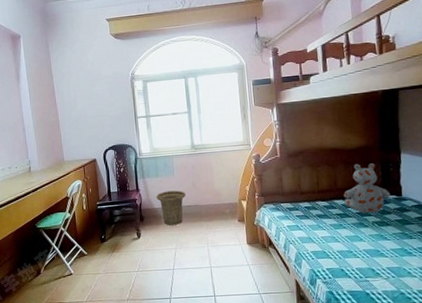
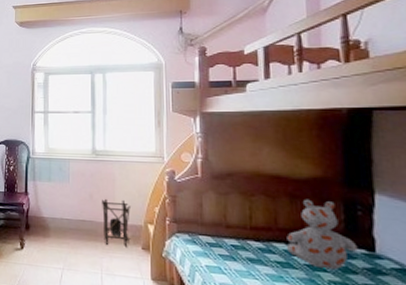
basket: present [156,190,186,226] -> none [46,199,80,242]
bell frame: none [202,183,228,223] -> present [101,198,130,248]

